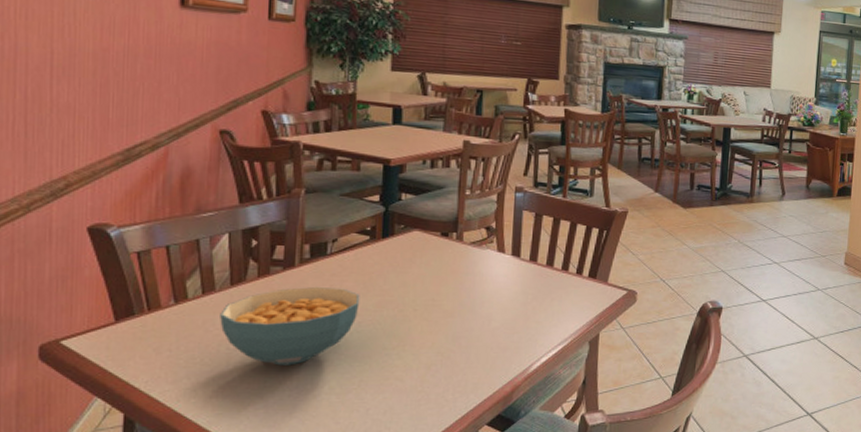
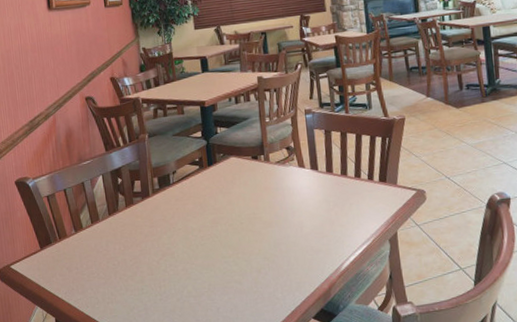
cereal bowl: present [220,286,360,366] -> none [105,210,200,276]

